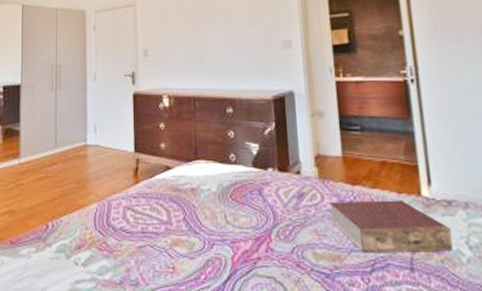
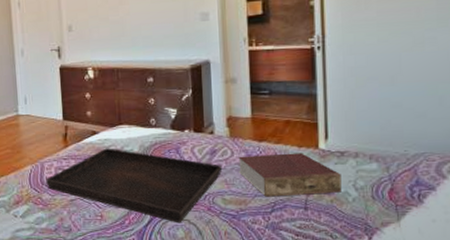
serving tray: none [112,186,312,282] -> present [46,148,223,223]

